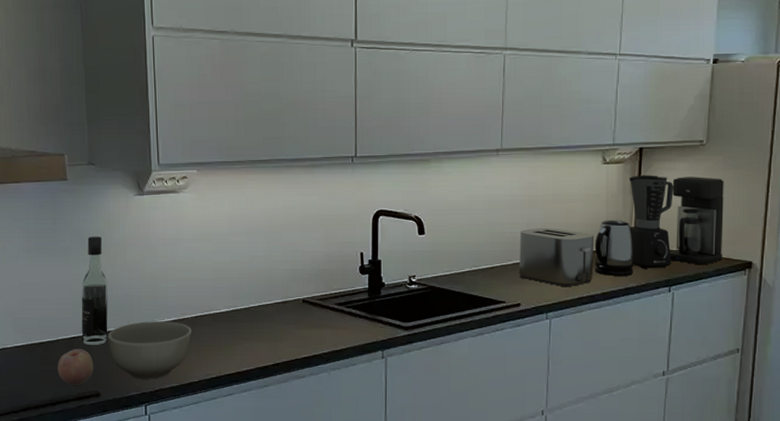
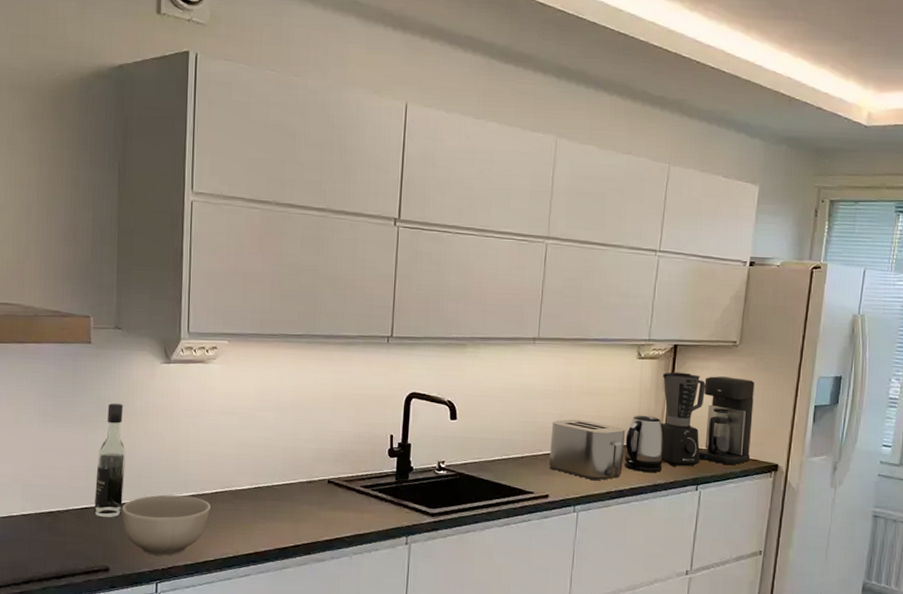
fruit: present [57,348,94,385] -> none [66,519,105,559]

